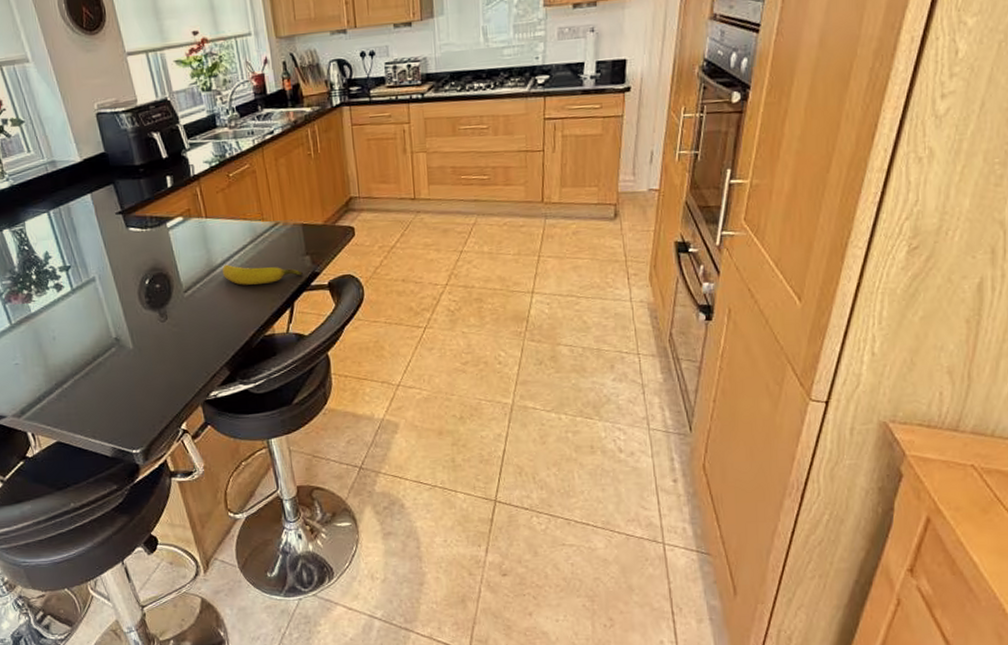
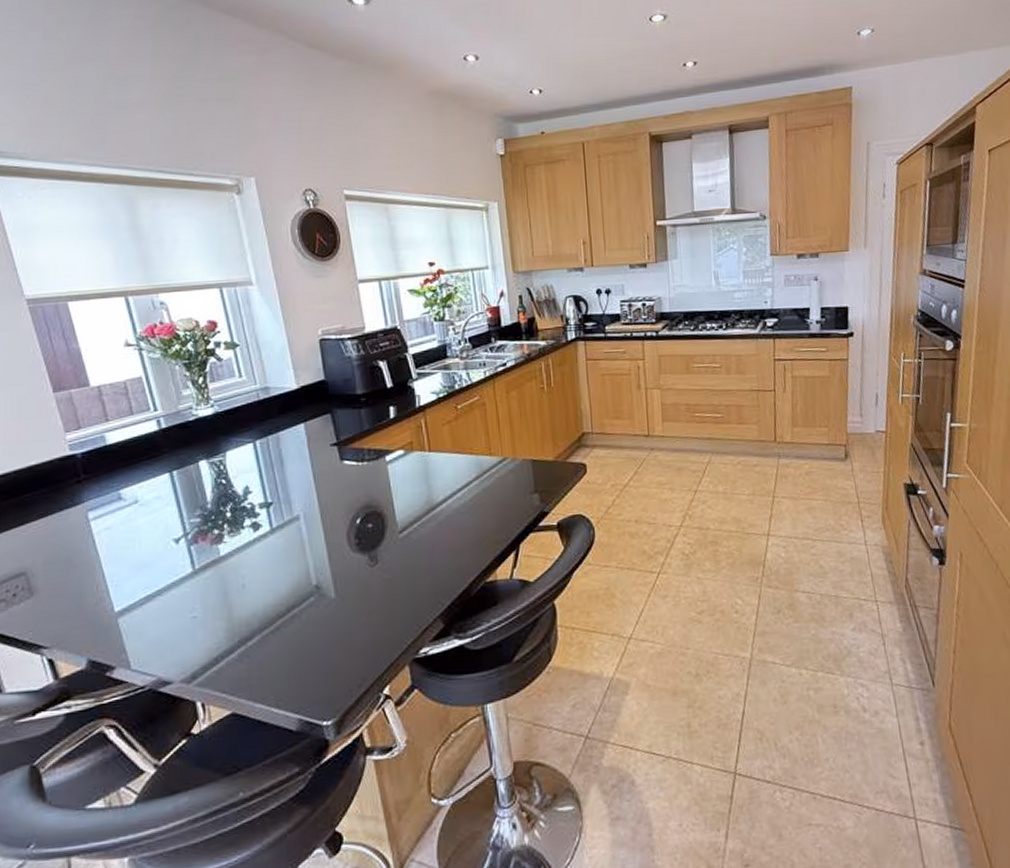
banana: present [223,264,303,285] -> none [444,502,531,525]

